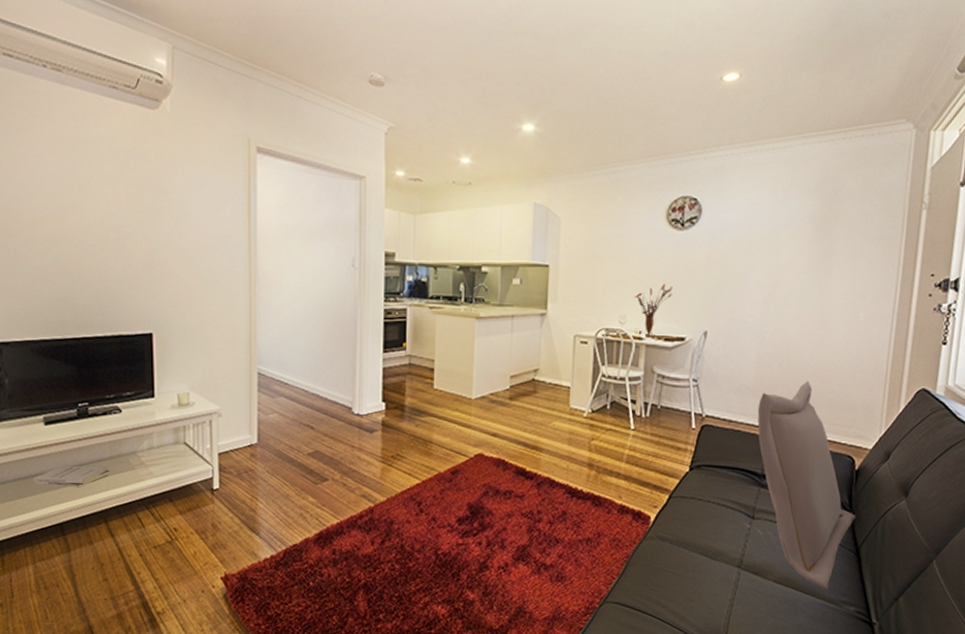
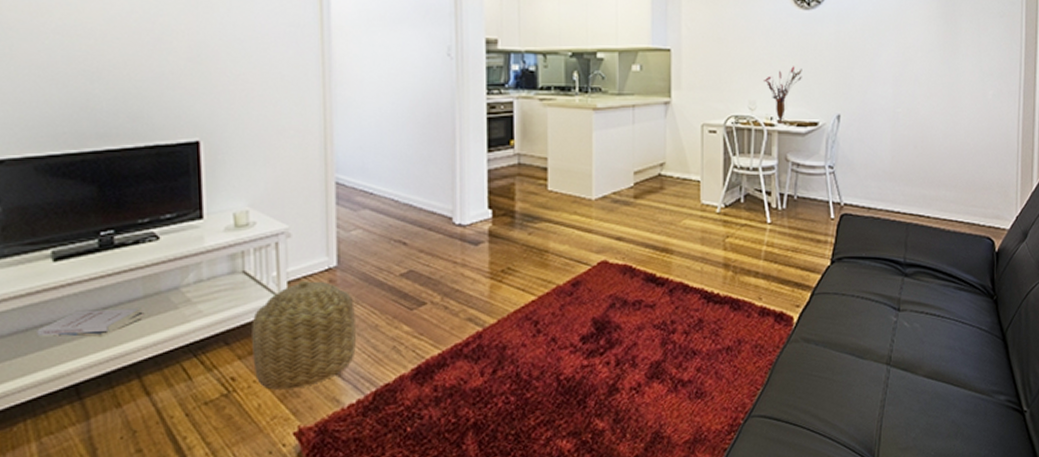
basket: none [190,453,271,542] -> present [252,280,356,390]
cushion: present [757,381,856,589] -> none [896,162,1000,379]

